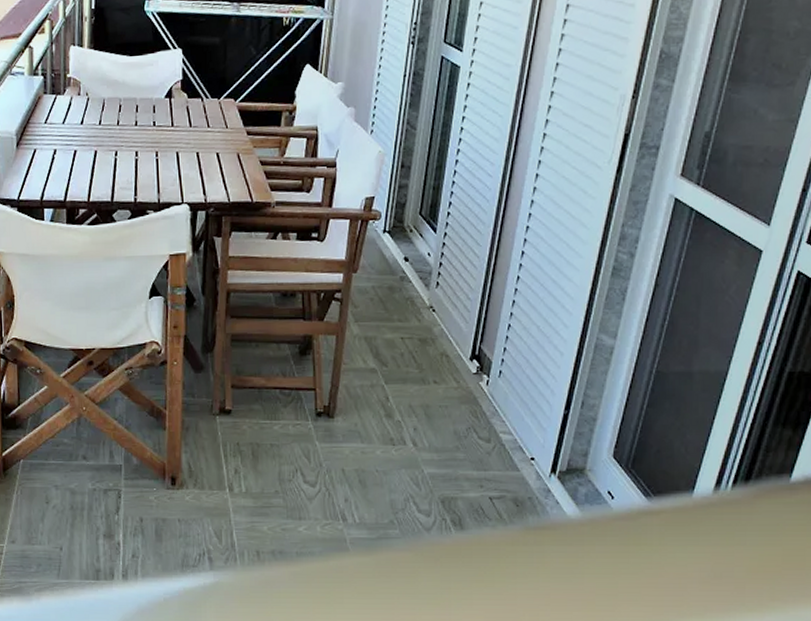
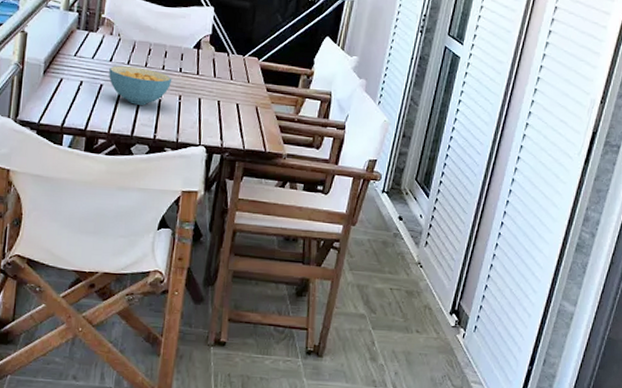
cereal bowl: none [81,126,147,168] -> present [109,65,172,105]

